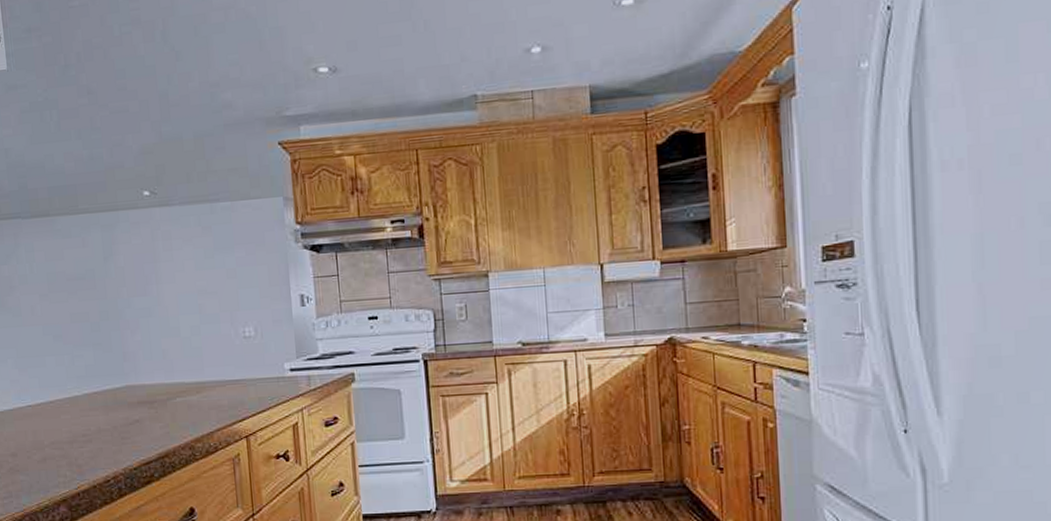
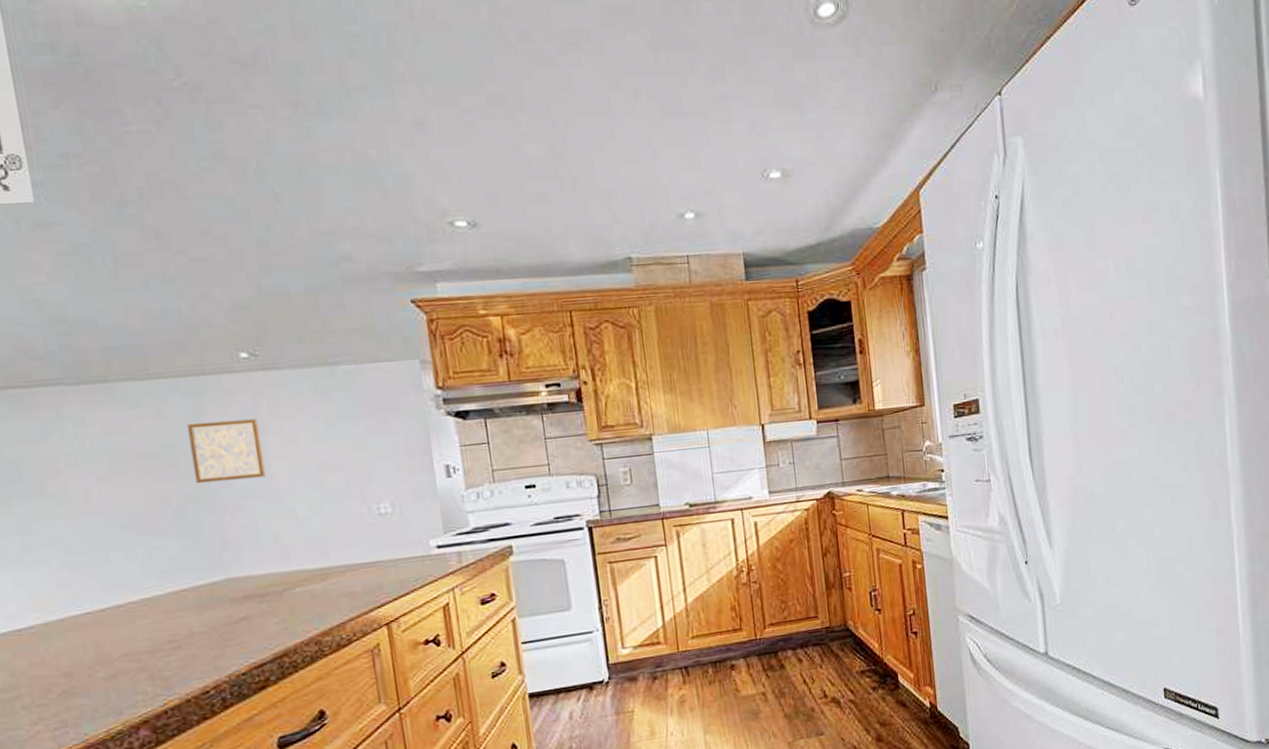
wall art: none [103,249,158,303] -> present [187,419,266,484]

